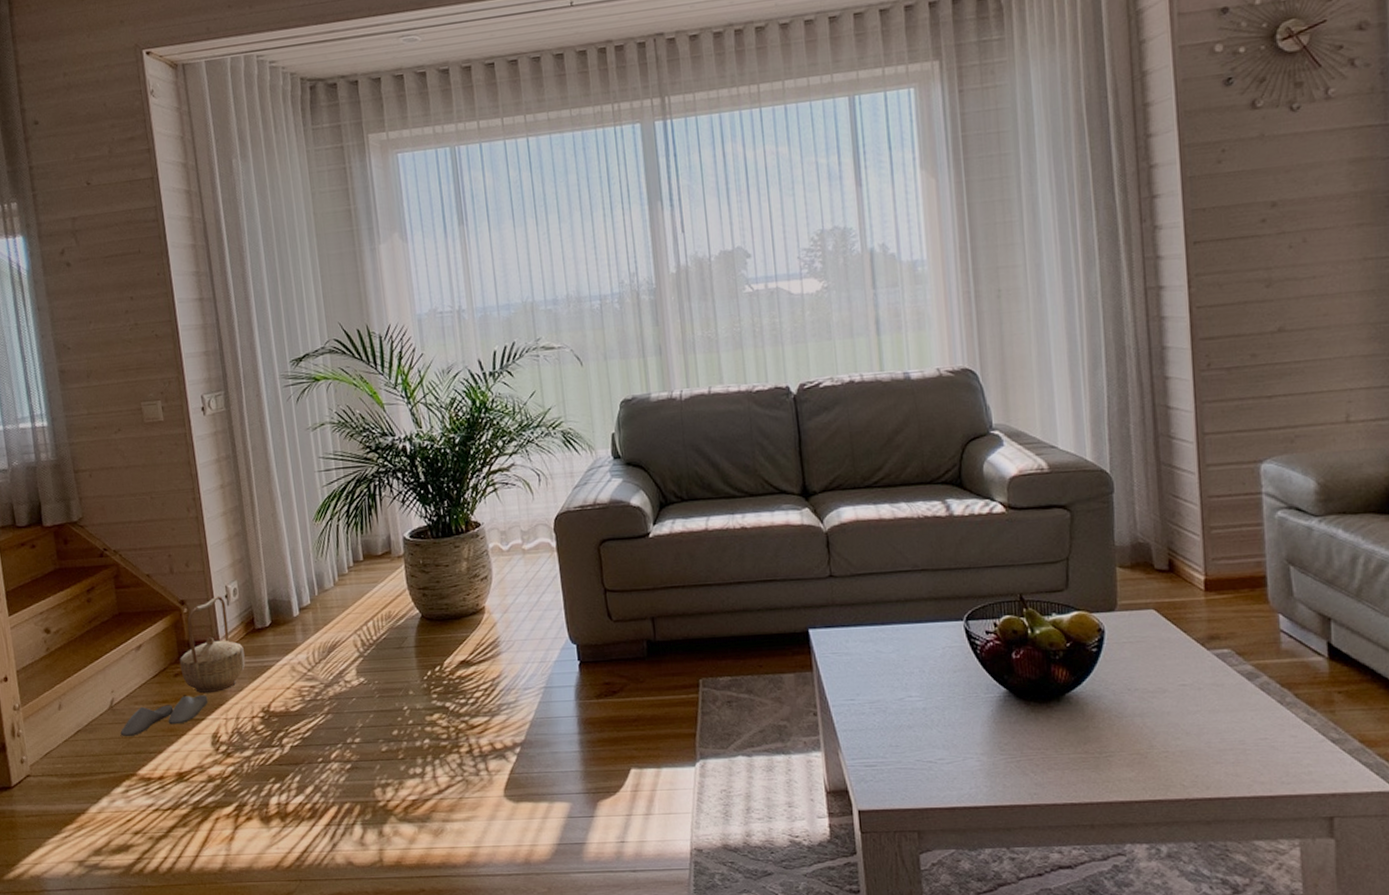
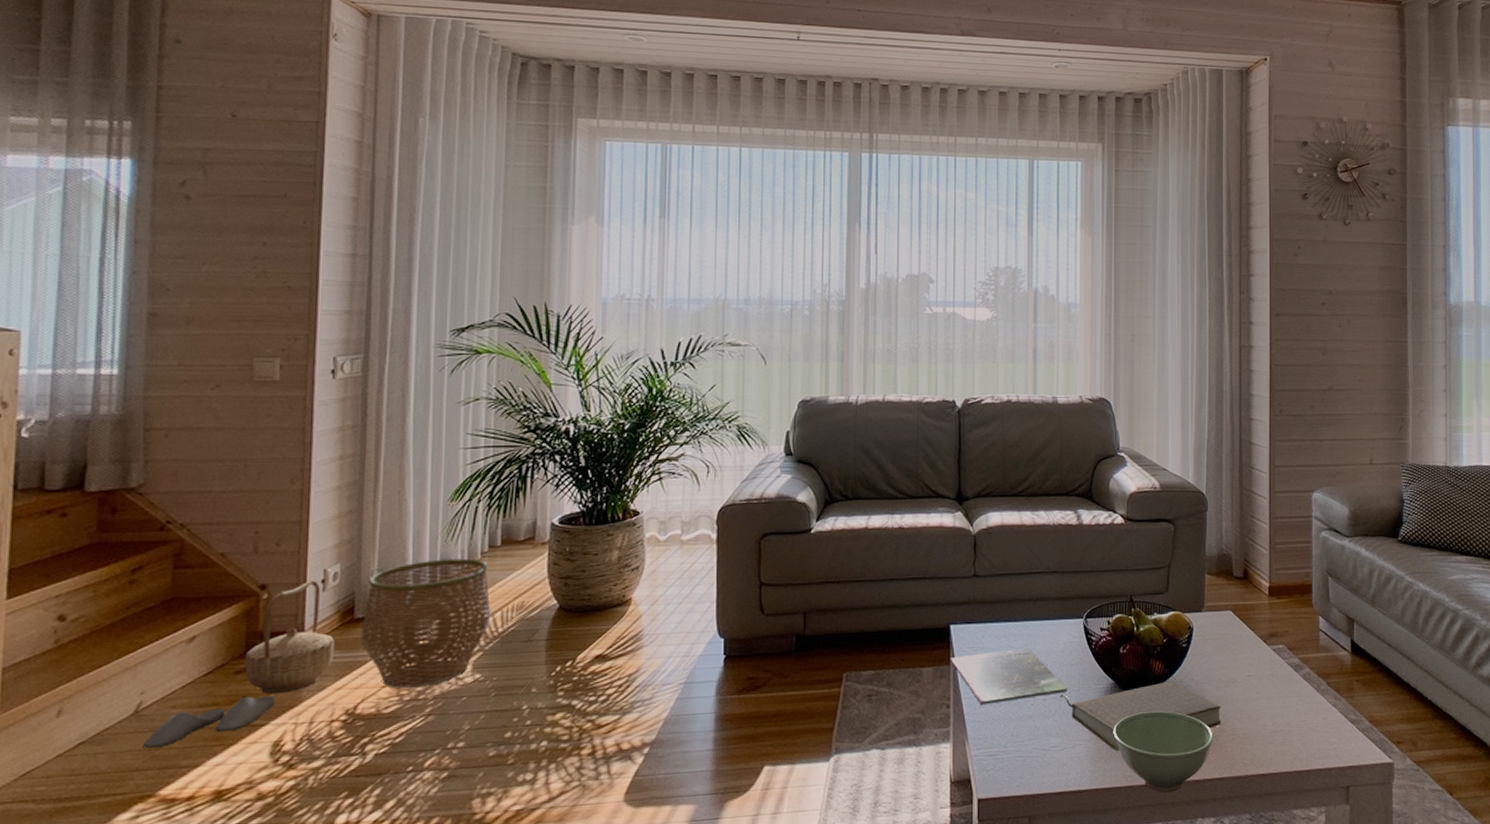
basket: none [260,573,365,690] -> present [361,558,491,688]
magazine: none [813,653,951,713] -> present [951,648,1067,705]
book: none [941,690,1150,767] -> present [1059,681,1222,752]
bowl: none [1010,723,1142,814] -> present [1113,711,1214,793]

